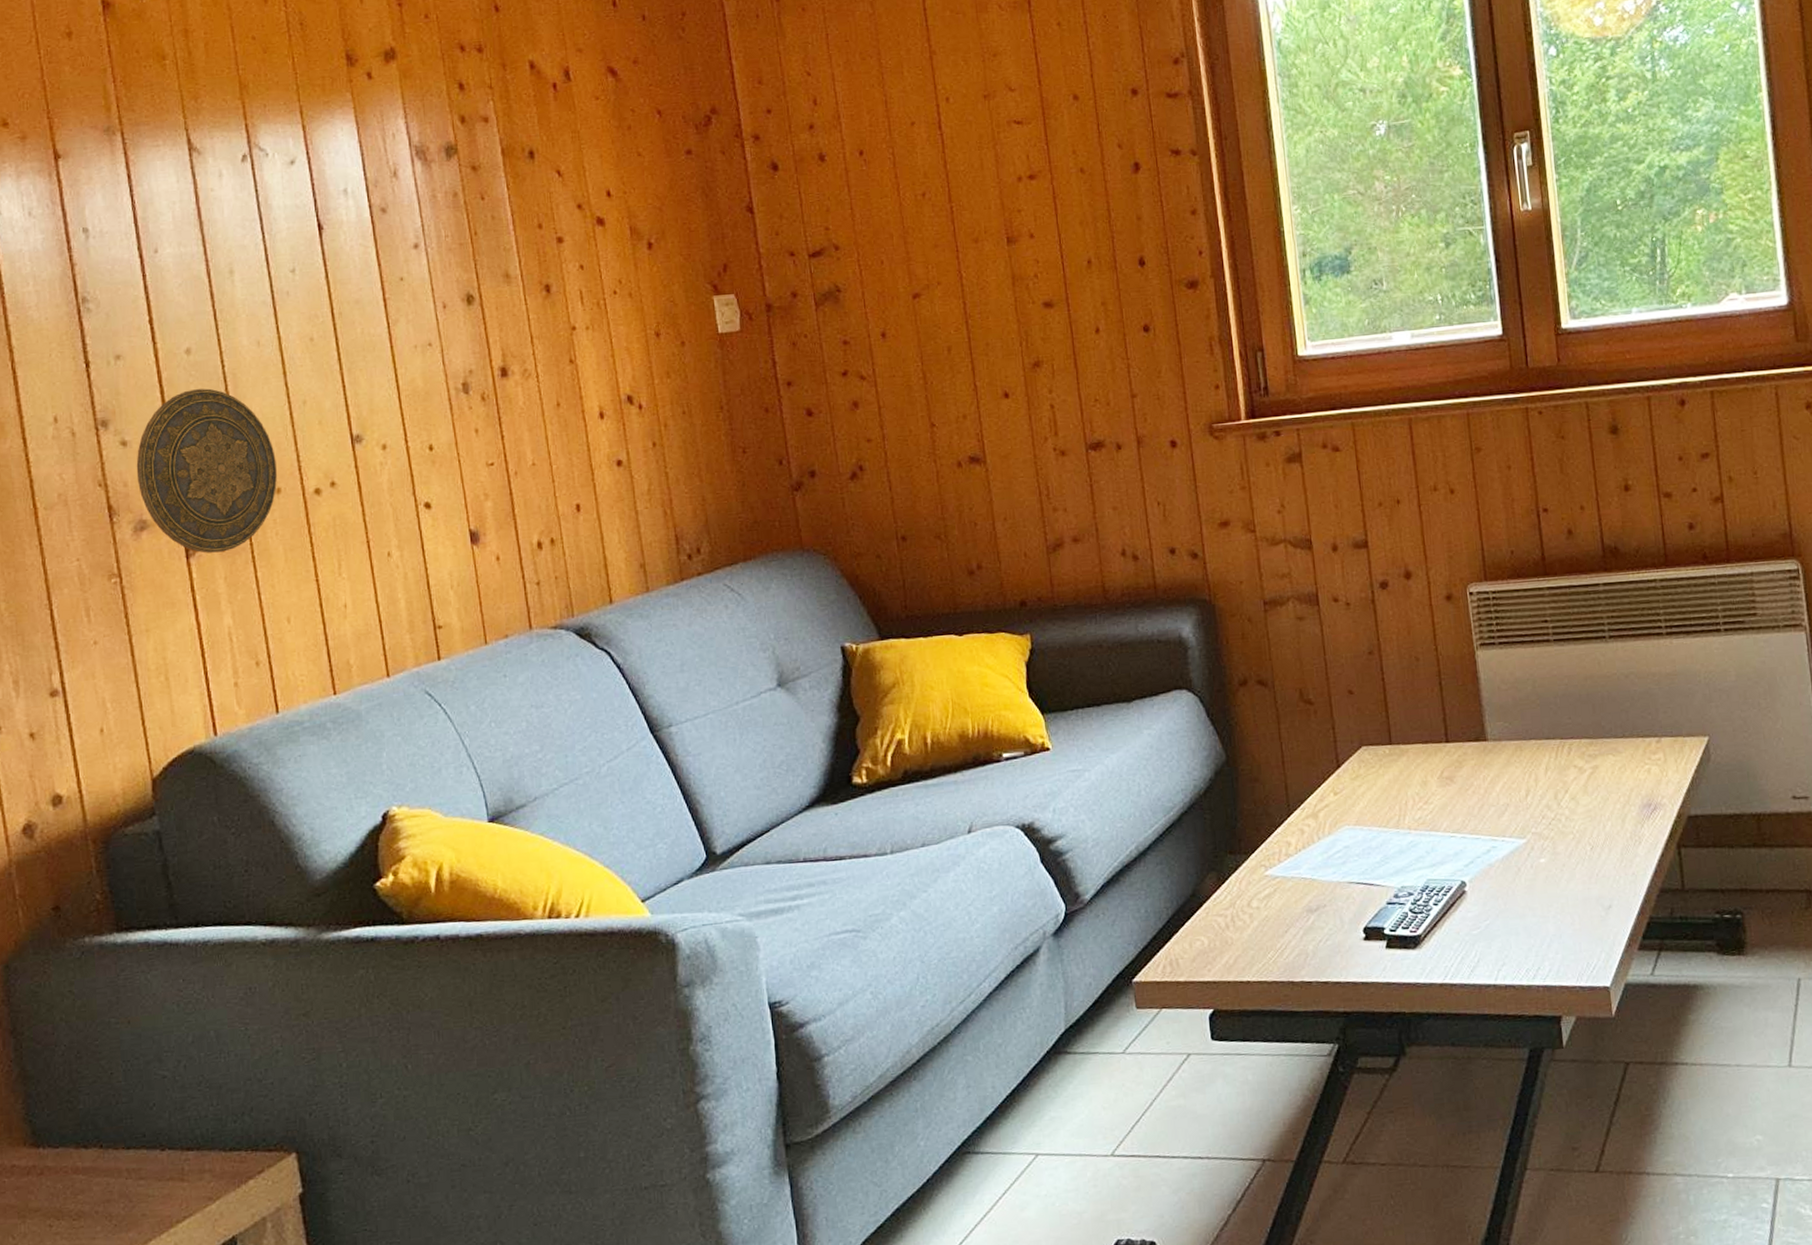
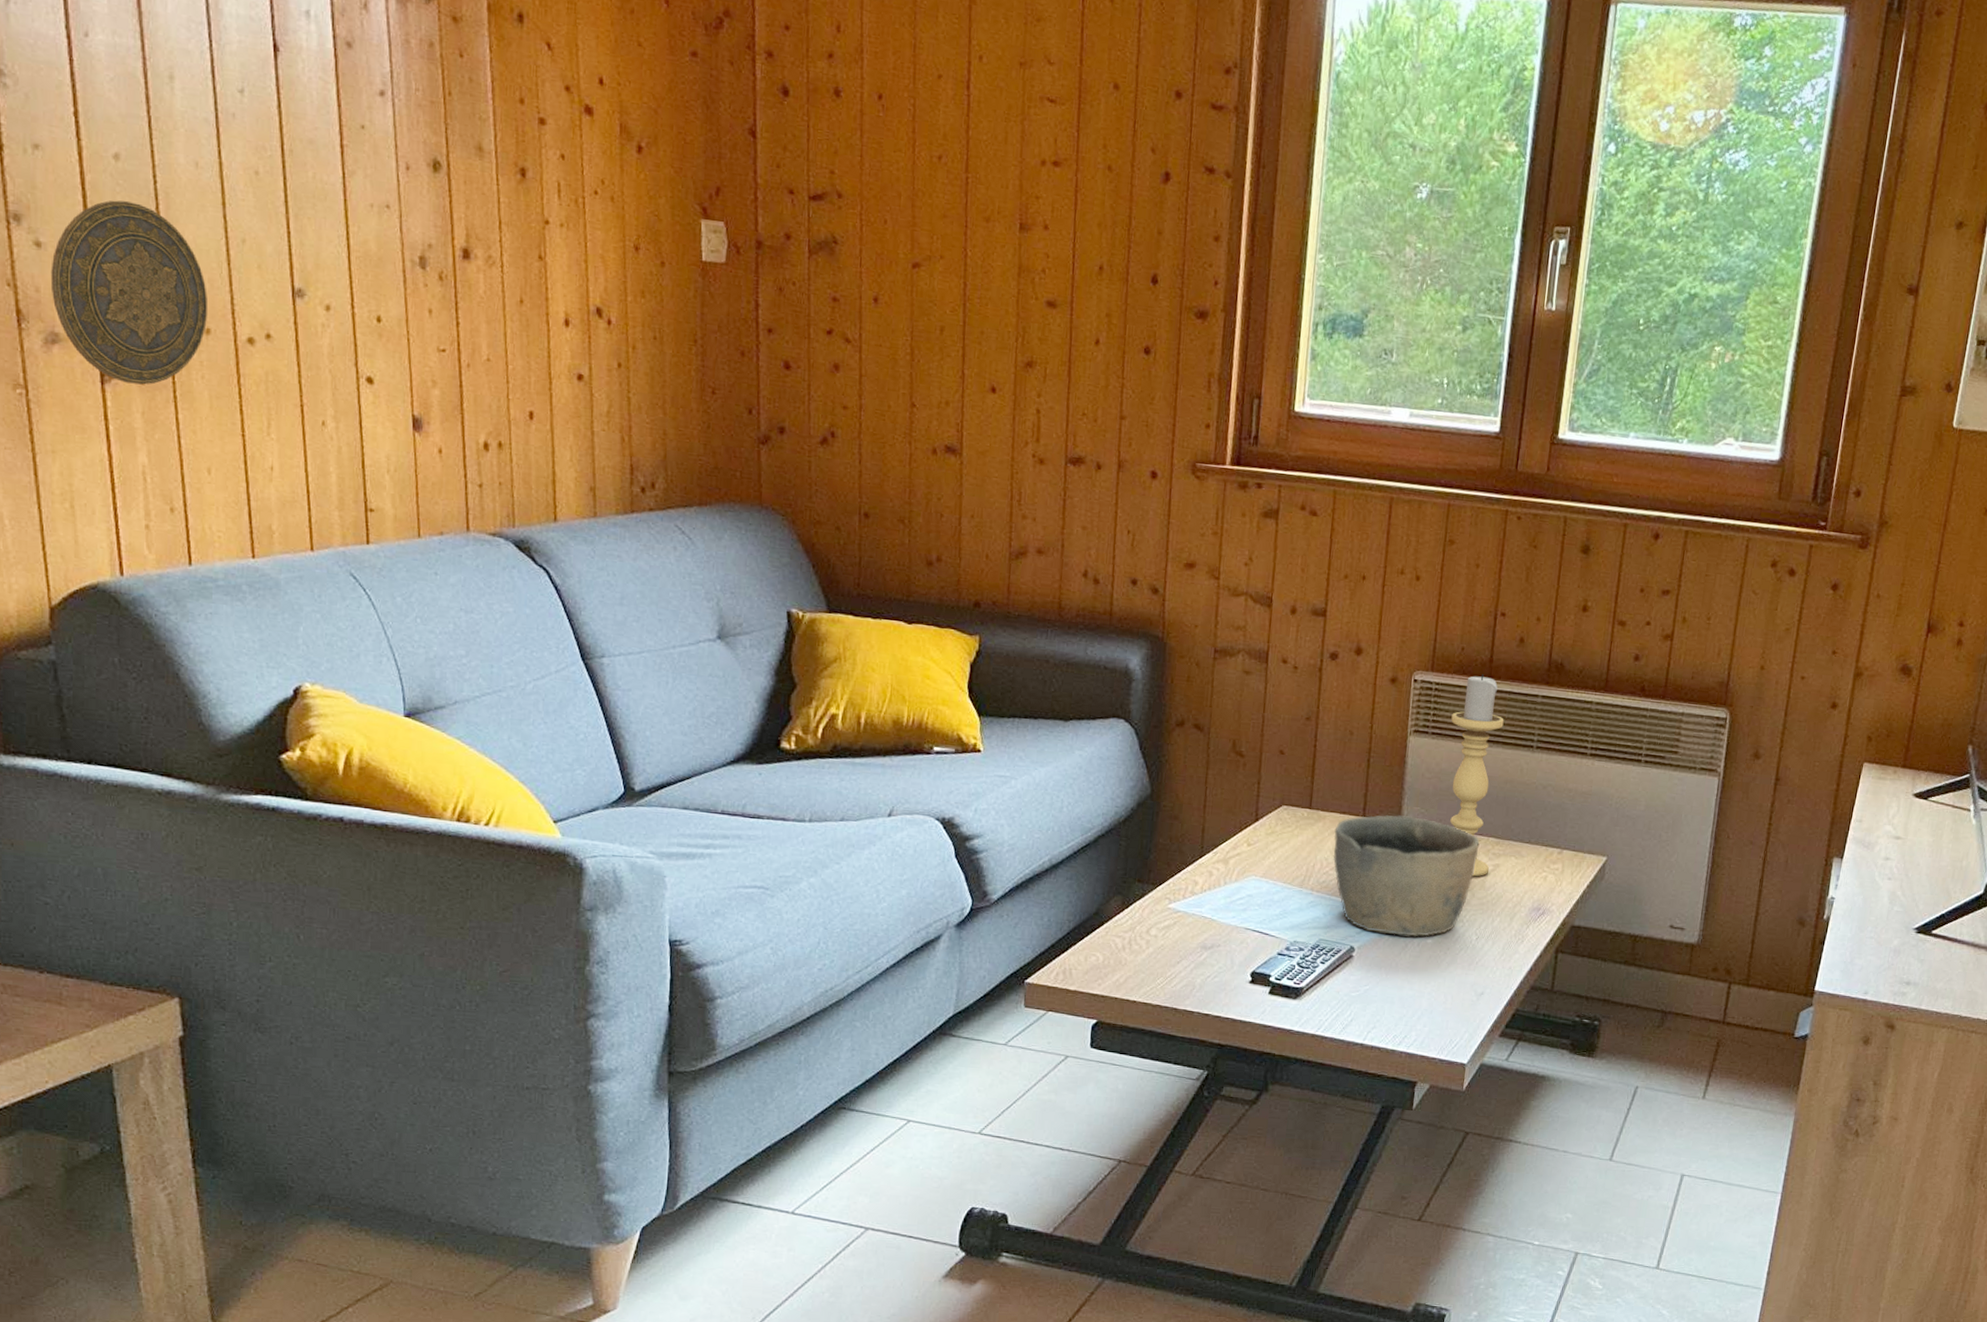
bowl: none [1420,732,1574,862] -> present [1333,815,1480,937]
candle holder: none [1515,573,1589,784] -> present [1450,674,1504,877]

